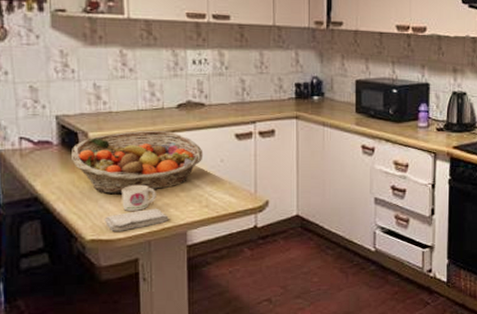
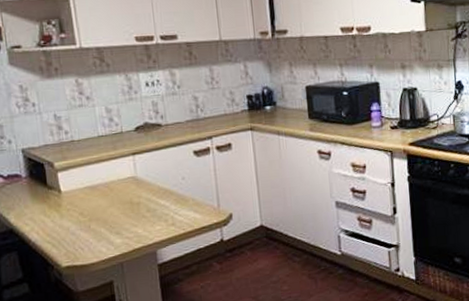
fruit basket: present [72,131,203,195] -> none [40,154,165,221]
washcloth: present [104,208,169,232] -> none [77,230,138,257]
mug: present [122,185,156,211] -> none [90,209,124,236]

